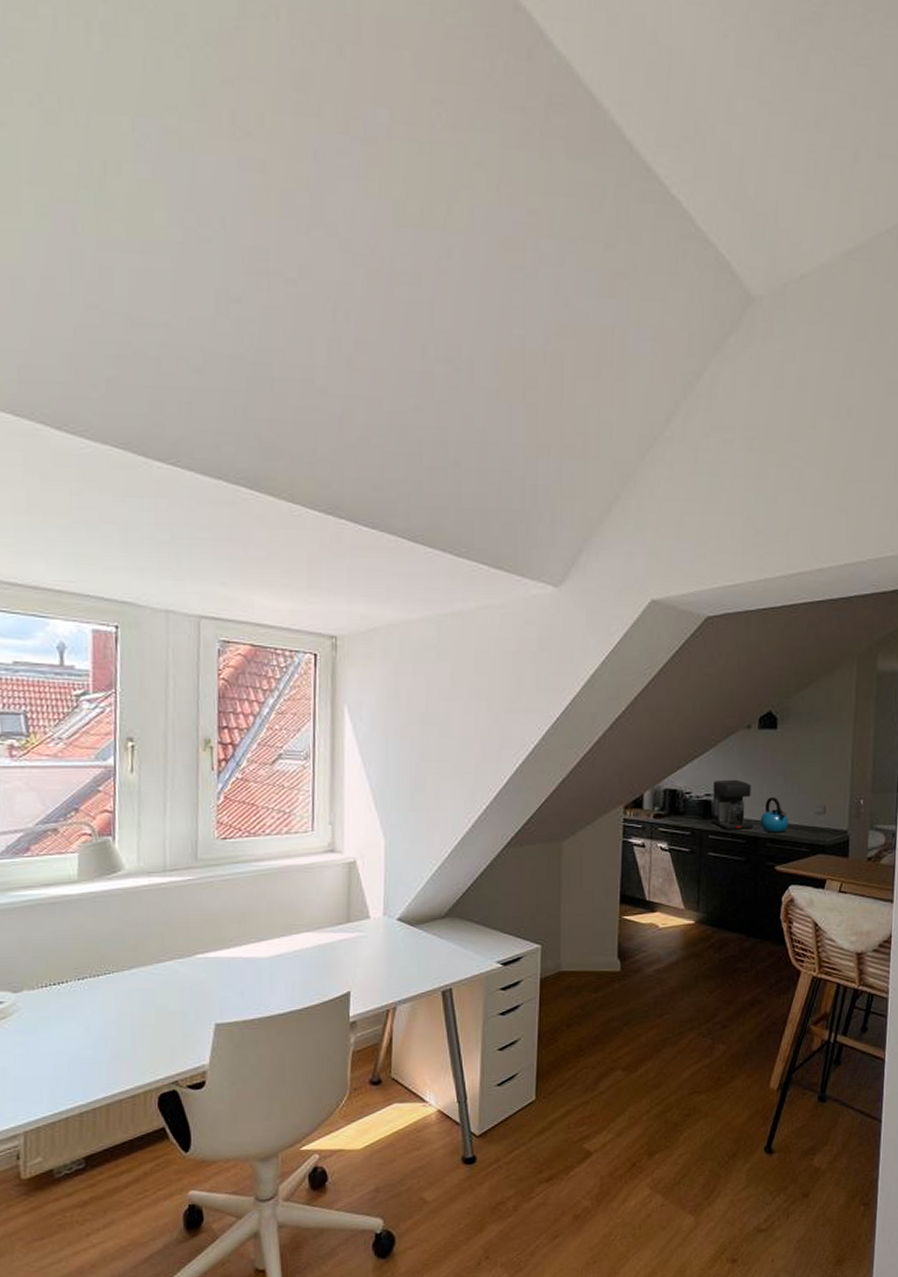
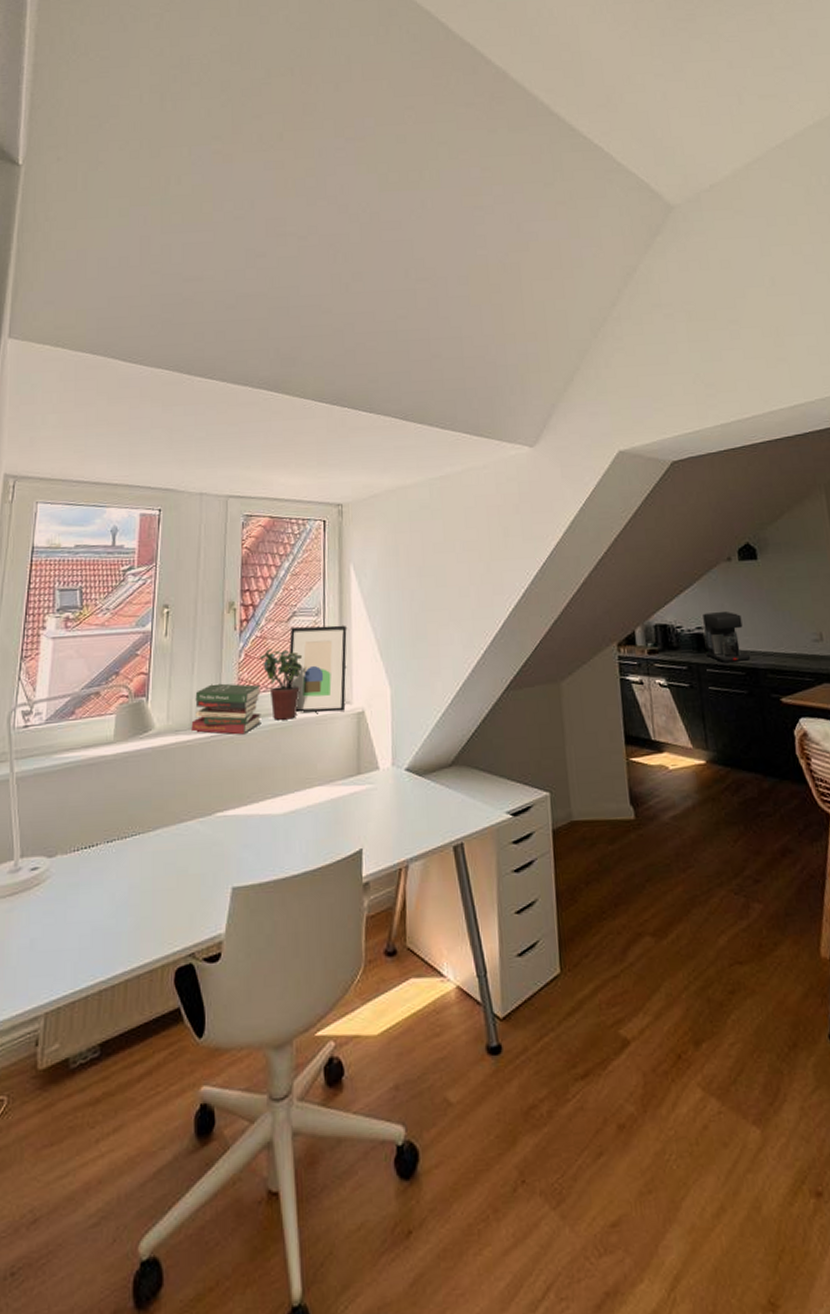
books: none [165,826,244,880] -> present [191,683,261,735]
potted plant: none [241,792,290,866] -> present [260,649,303,720]
picture frame: none [273,770,340,861] -> present [288,625,348,713]
kettle: present [760,797,789,833] -> none [756,627,787,664]

